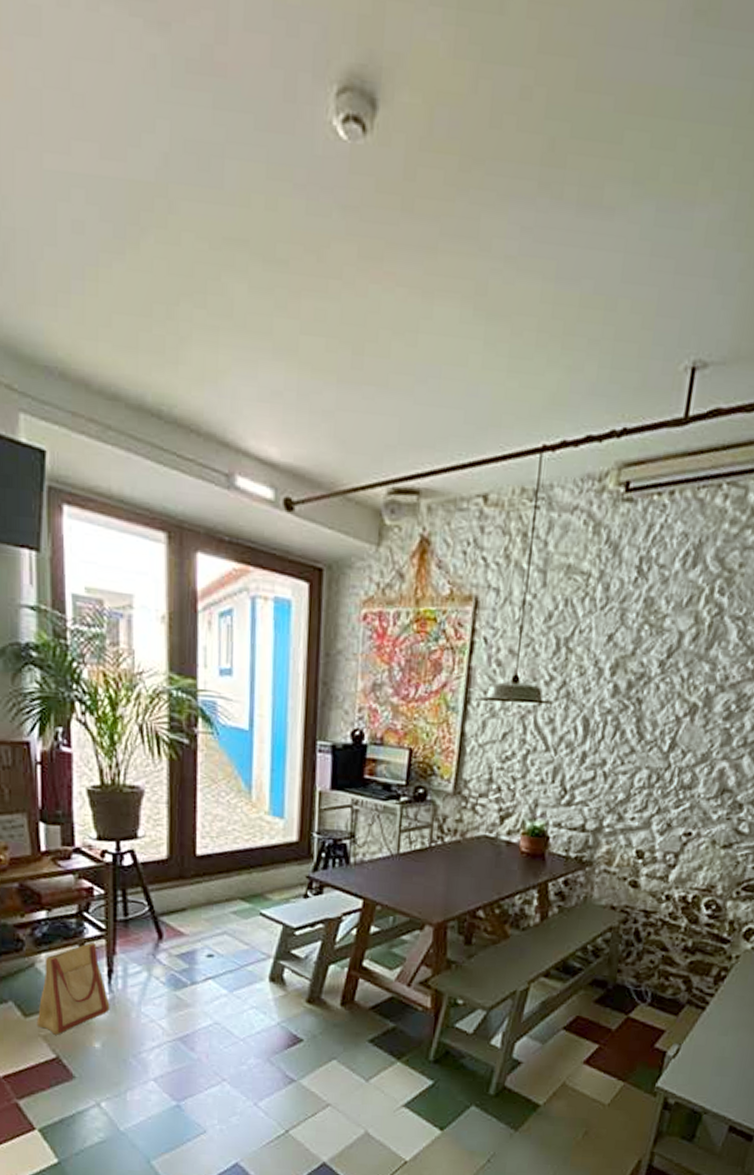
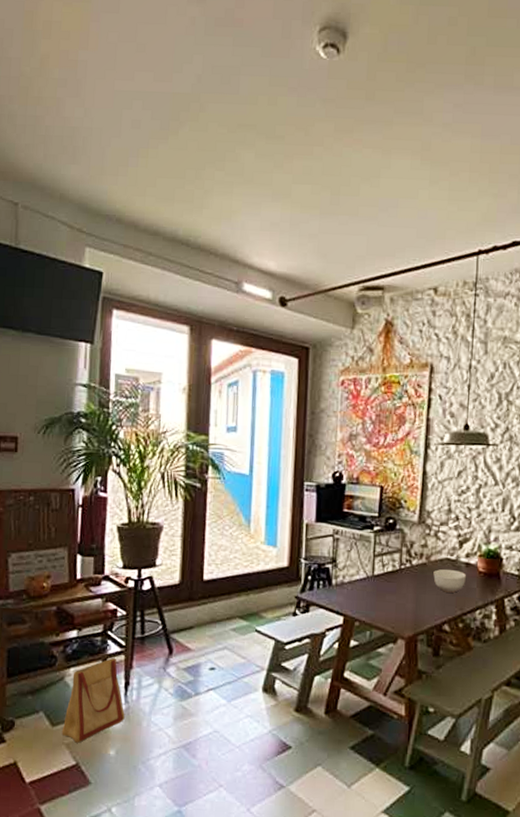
bowl: none [468,847,507,875] -> present [433,568,467,593]

